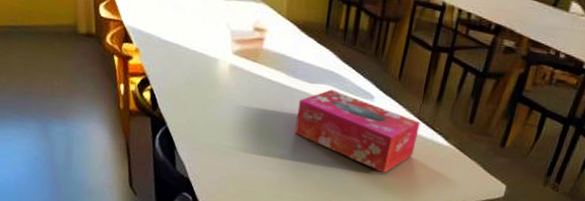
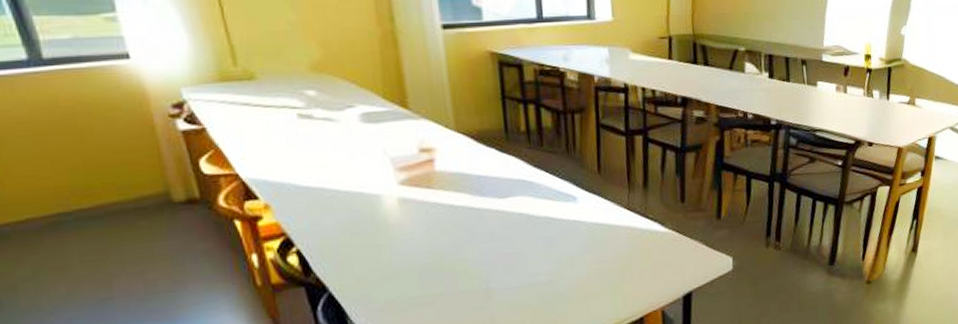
tissue box: present [295,89,421,173] -> none [492,200,633,279]

